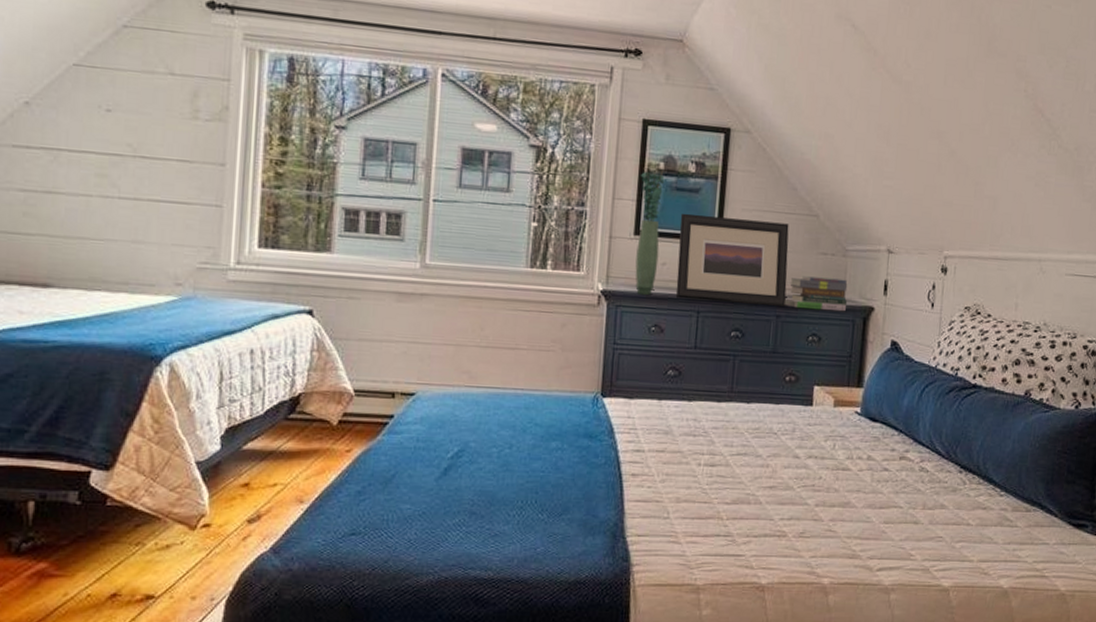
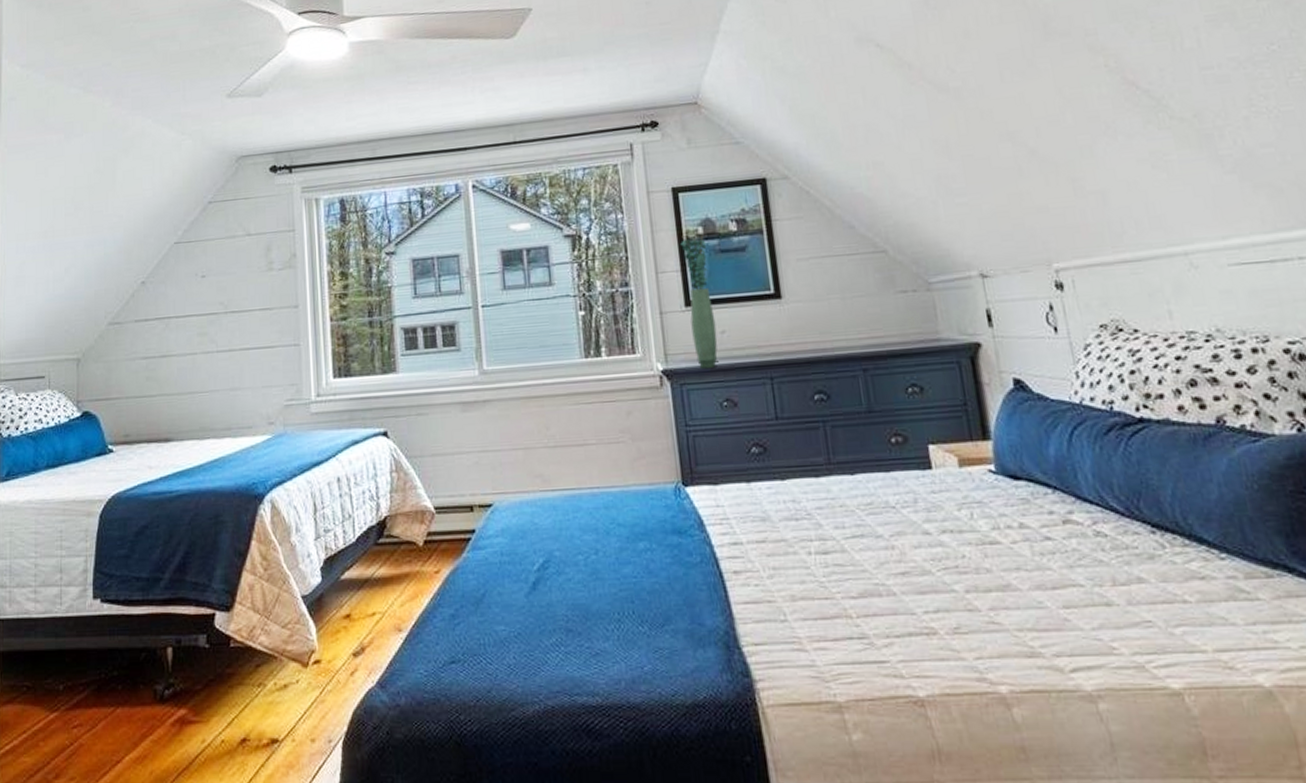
picture frame: present [675,214,789,306] -> none [730,266,871,367]
books: present [784,276,848,312] -> none [868,316,946,358]

